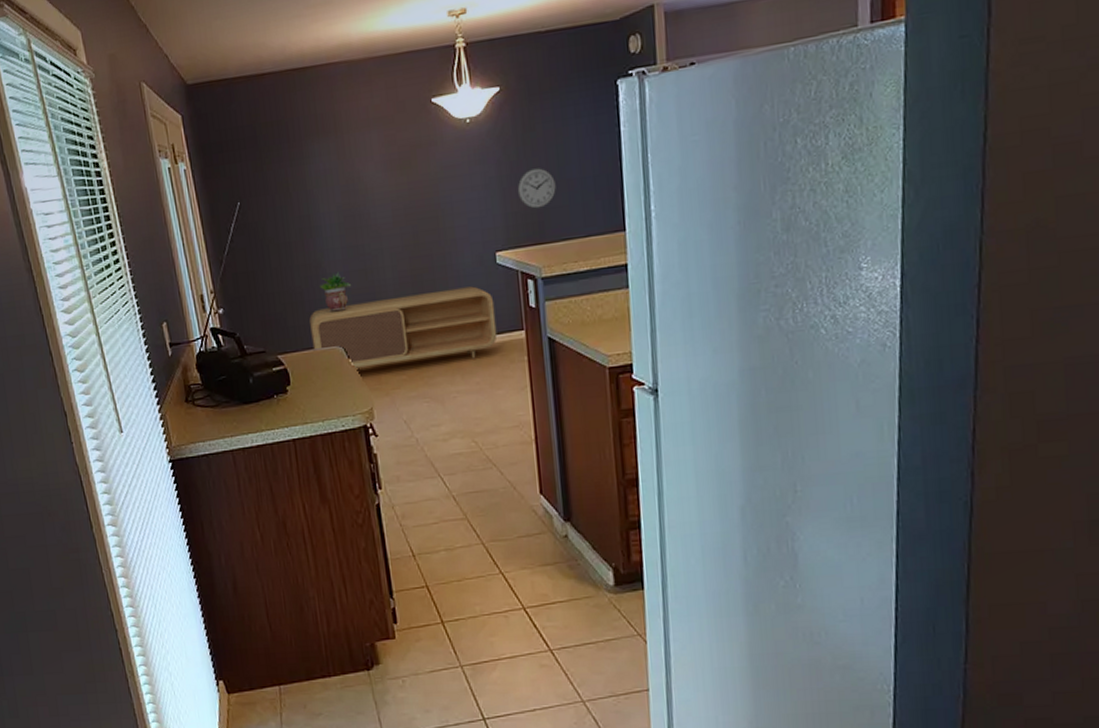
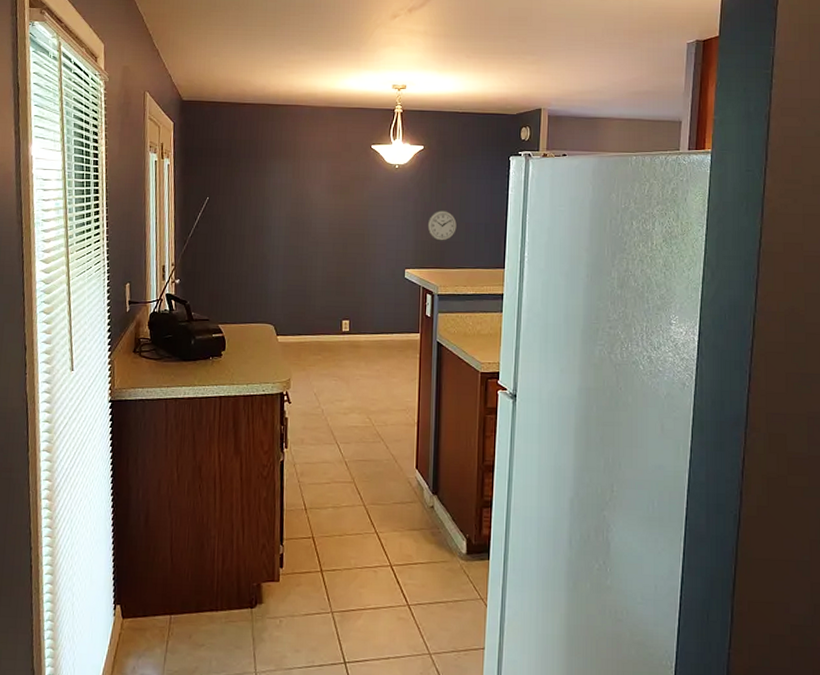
tv stand: present [309,286,497,368] -> none [249,292,399,351]
potted plant: present [319,272,352,312] -> none [262,264,289,296]

